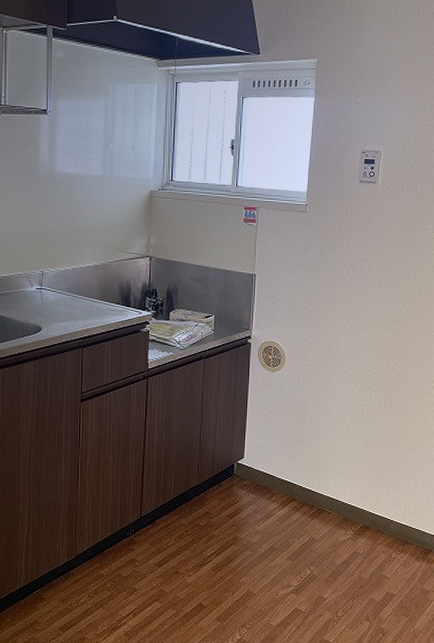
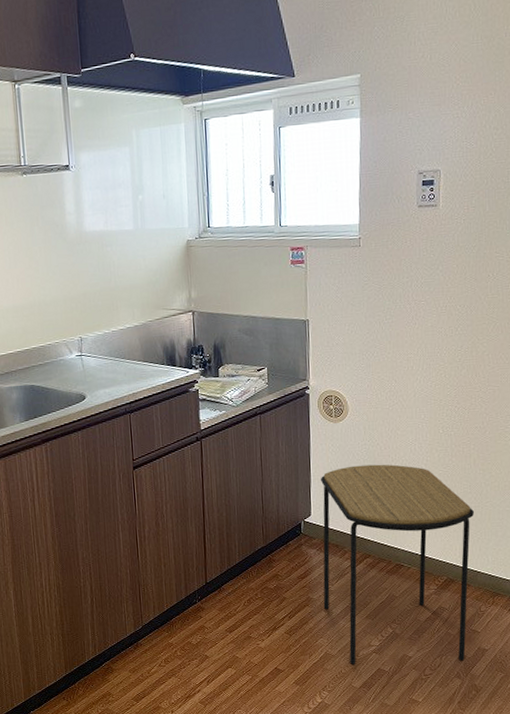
side table: none [249,413,391,604] -> present [320,464,474,664]

